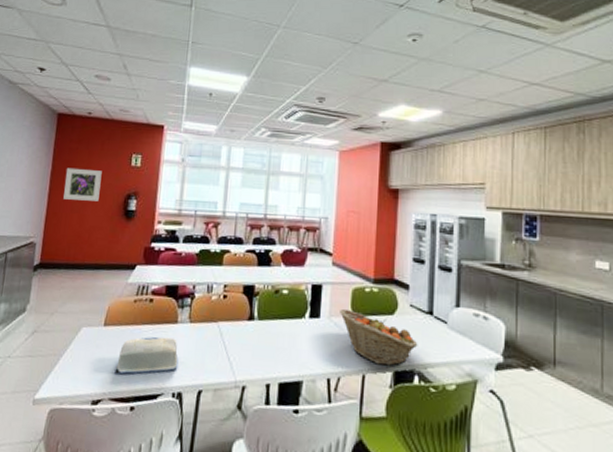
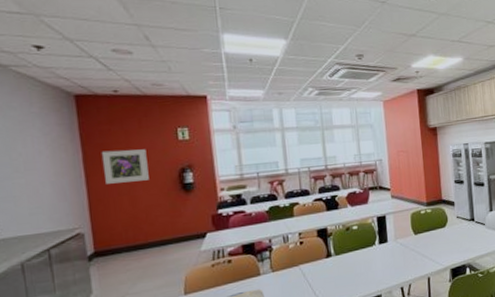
fruit basket: present [340,308,418,366] -> none [403,230,466,267]

